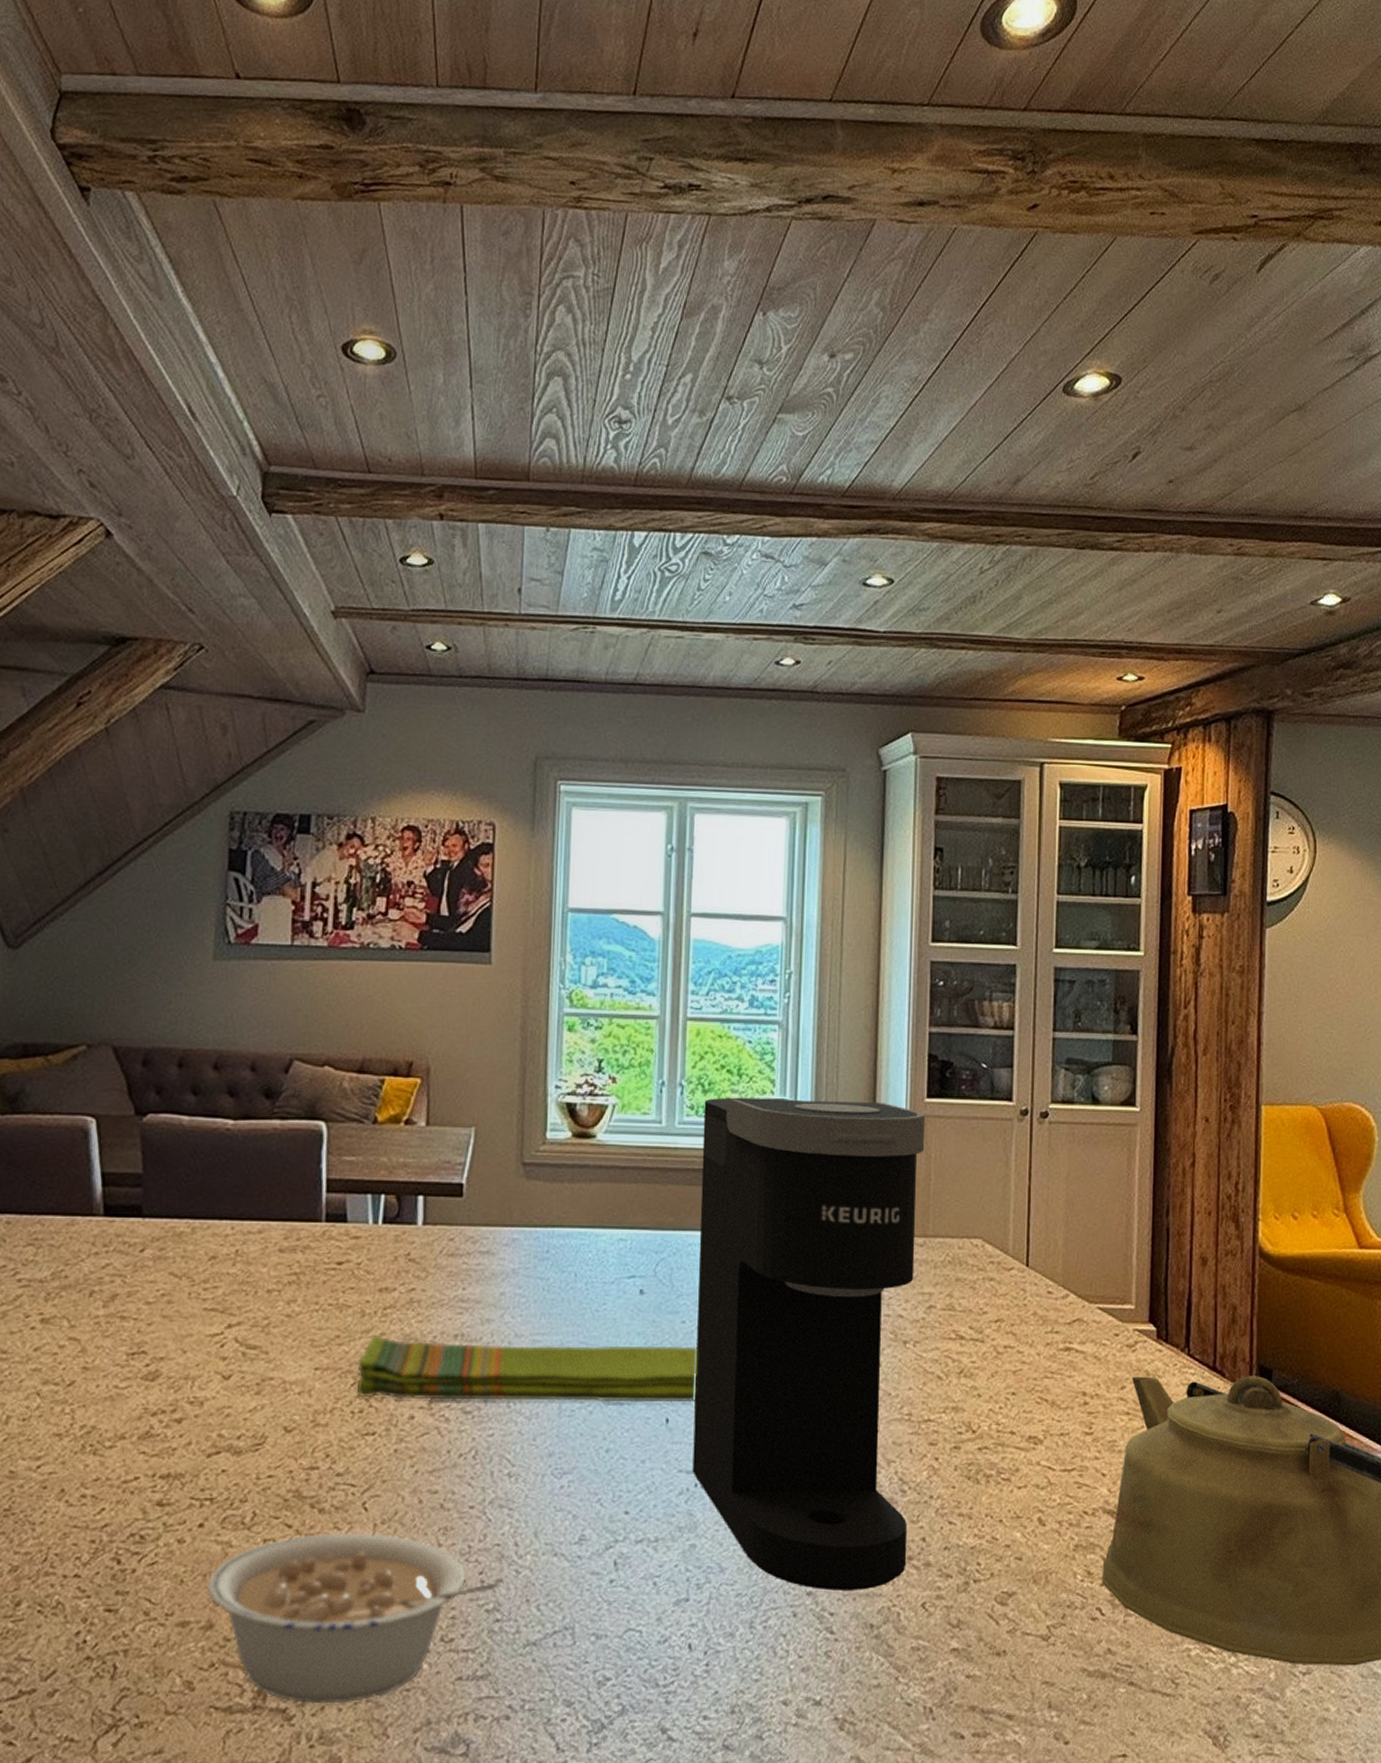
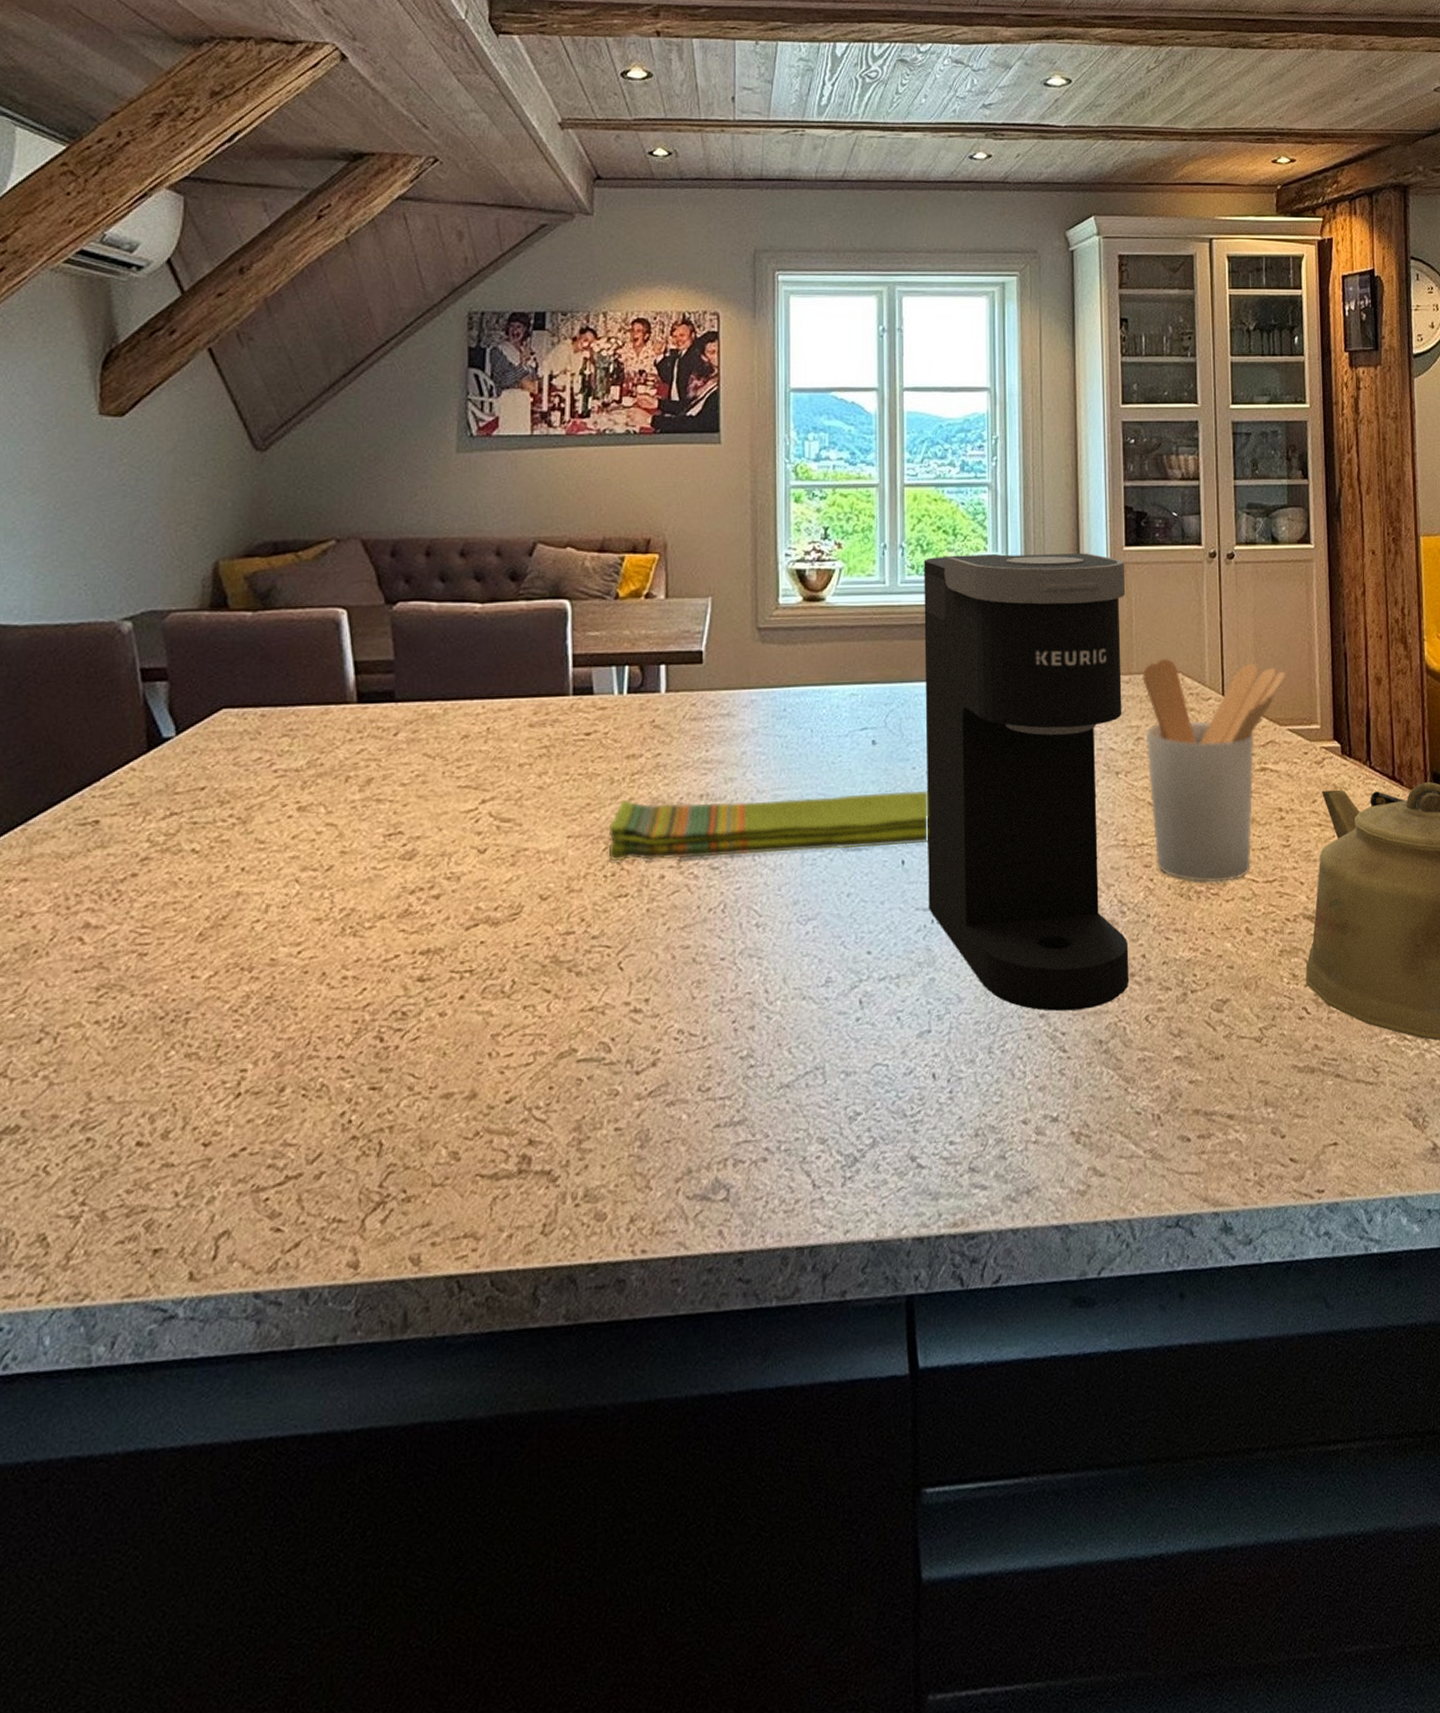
legume: present [207,1532,504,1704] -> none [470,991,756,1164]
utensil holder: none [937,1221,1100,1465] -> present [1141,658,1287,882]

